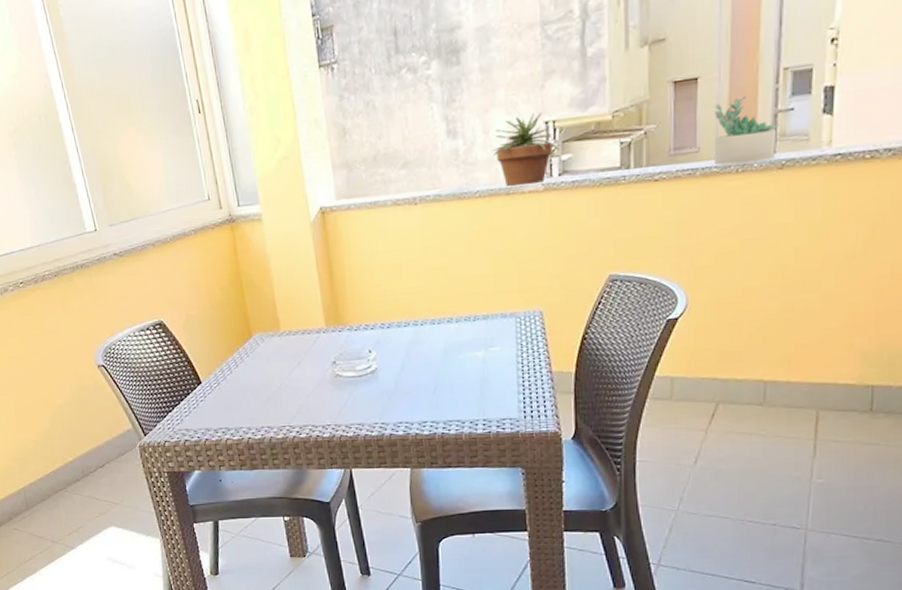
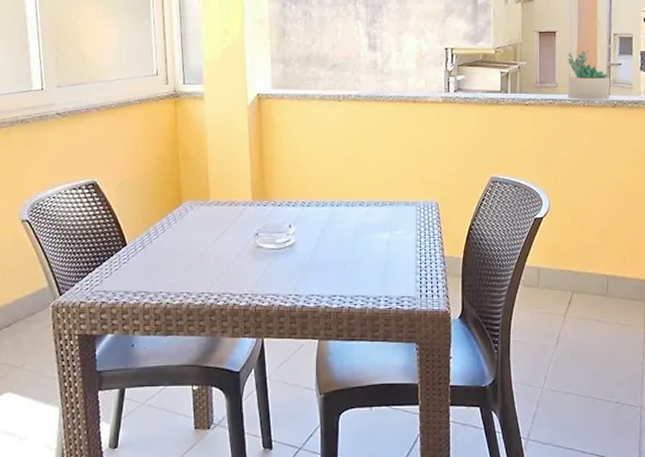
potted plant: present [492,112,560,188] -> none [404,40,456,97]

